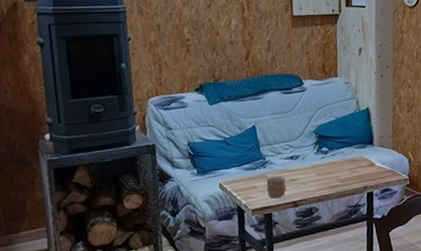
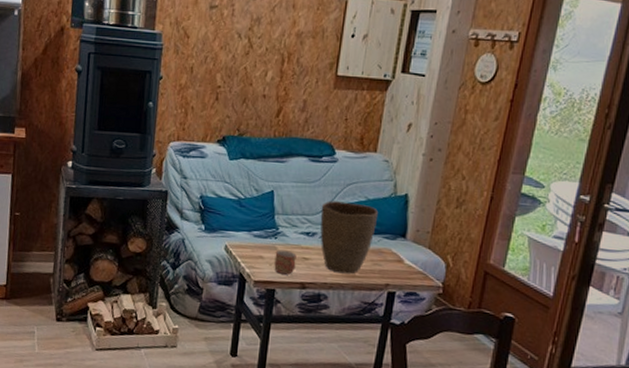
vase: none [299,123,348,186] -> present [320,201,379,274]

